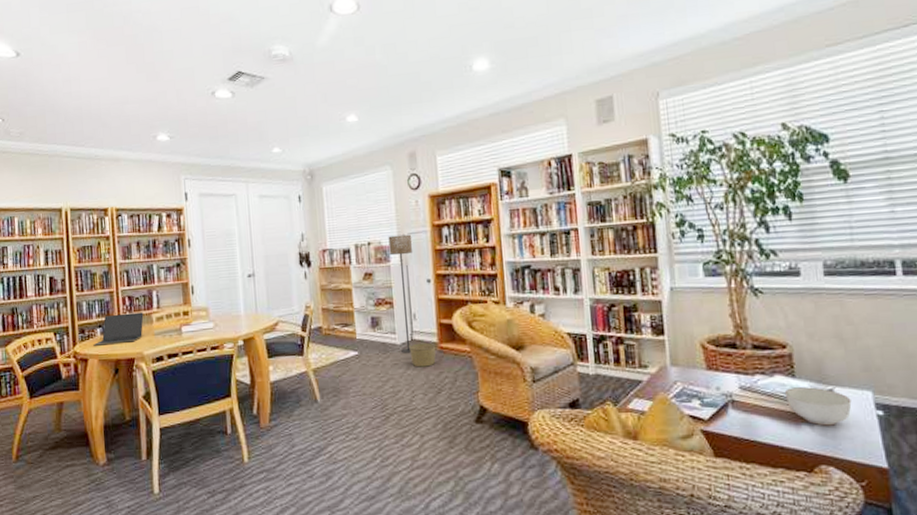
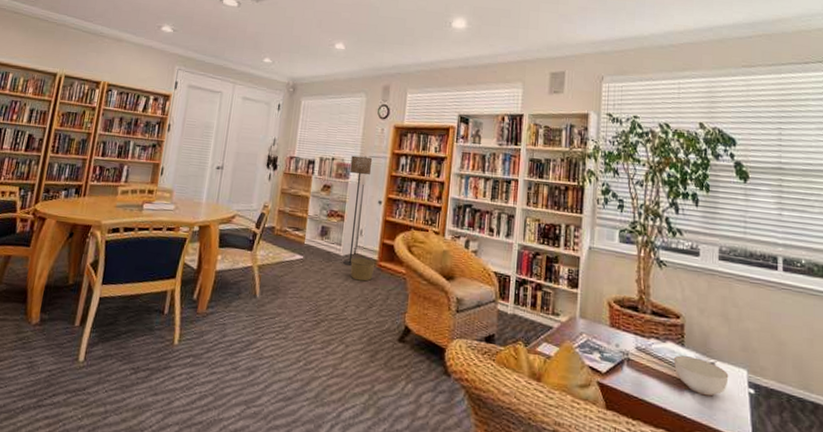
laptop: present [93,312,144,346] -> none [55,180,111,210]

